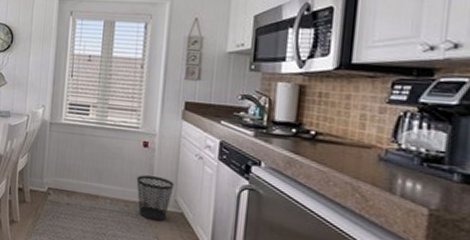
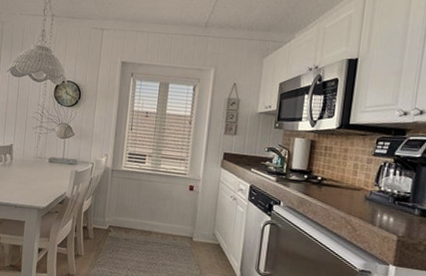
wastebasket: present [136,175,174,221] -> none [183,213,213,251]

